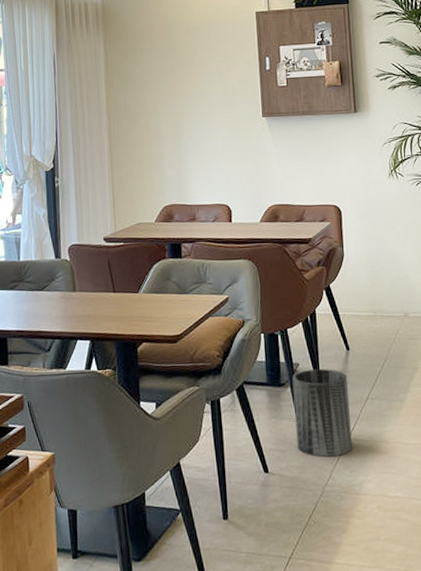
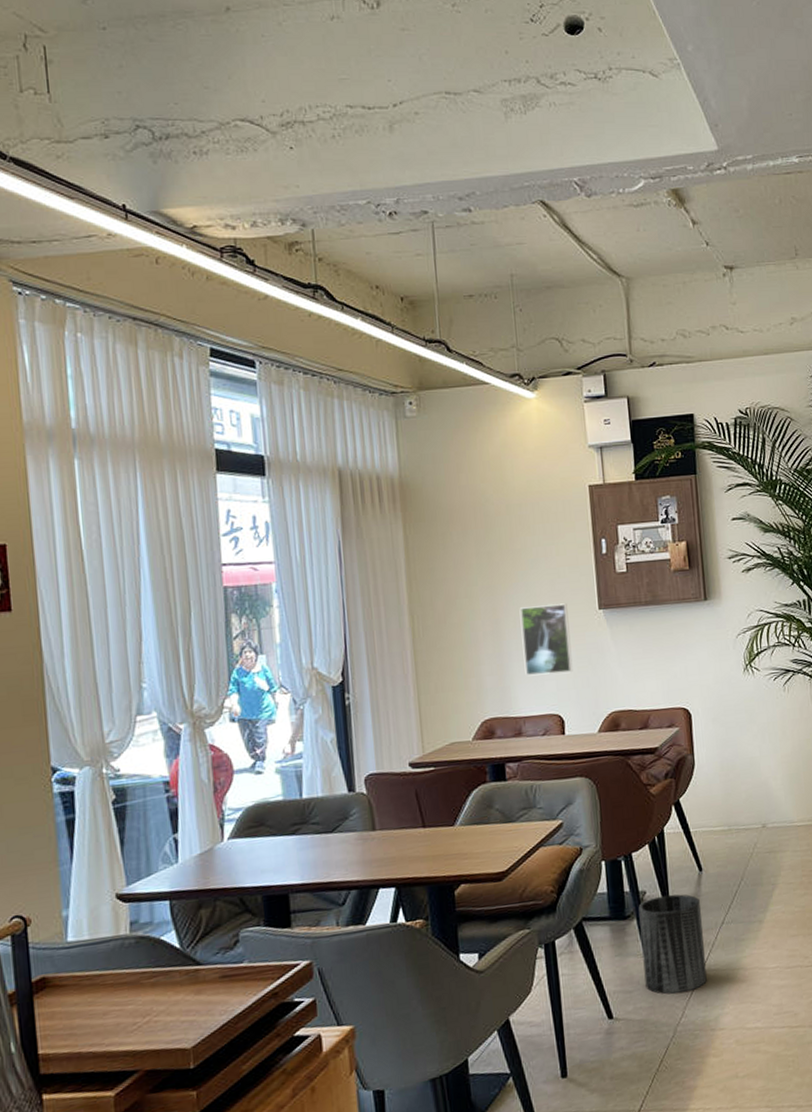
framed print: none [196,111,240,171] -> present [519,603,573,677]

